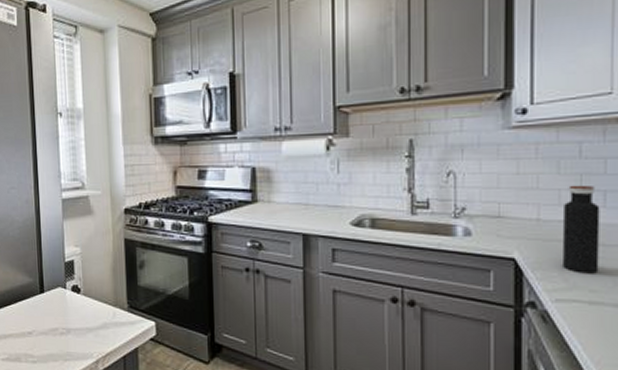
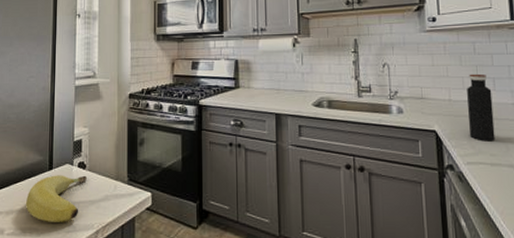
banana: none [18,299,82,350] -> present [25,175,87,222]

